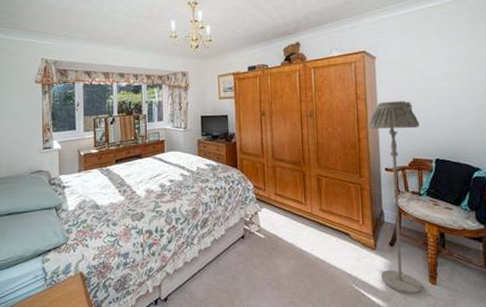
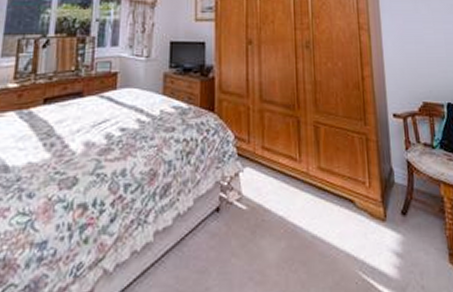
floor lamp: present [368,101,422,294] -> none [372,33,442,282]

